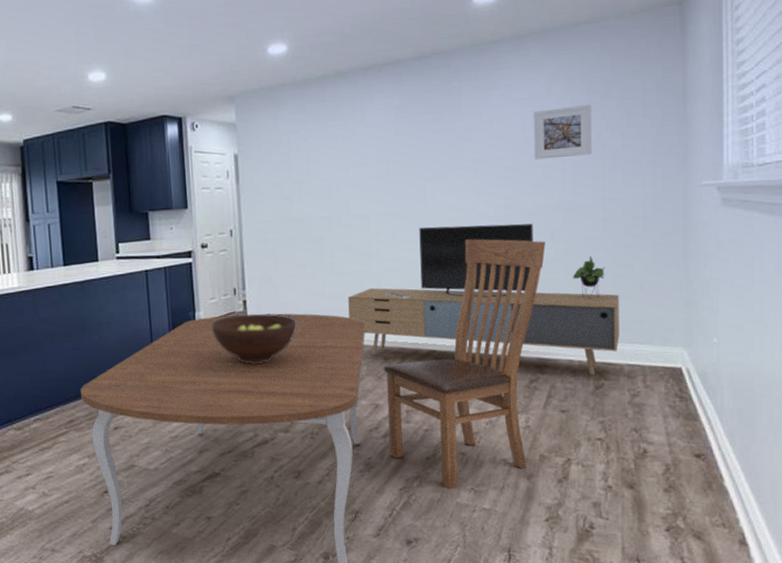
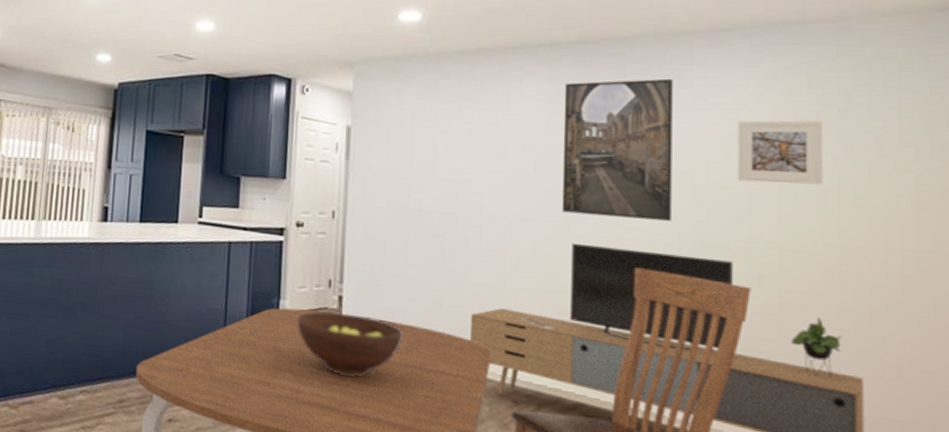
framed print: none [406,82,489,204] -> present [561,78,673,221]

